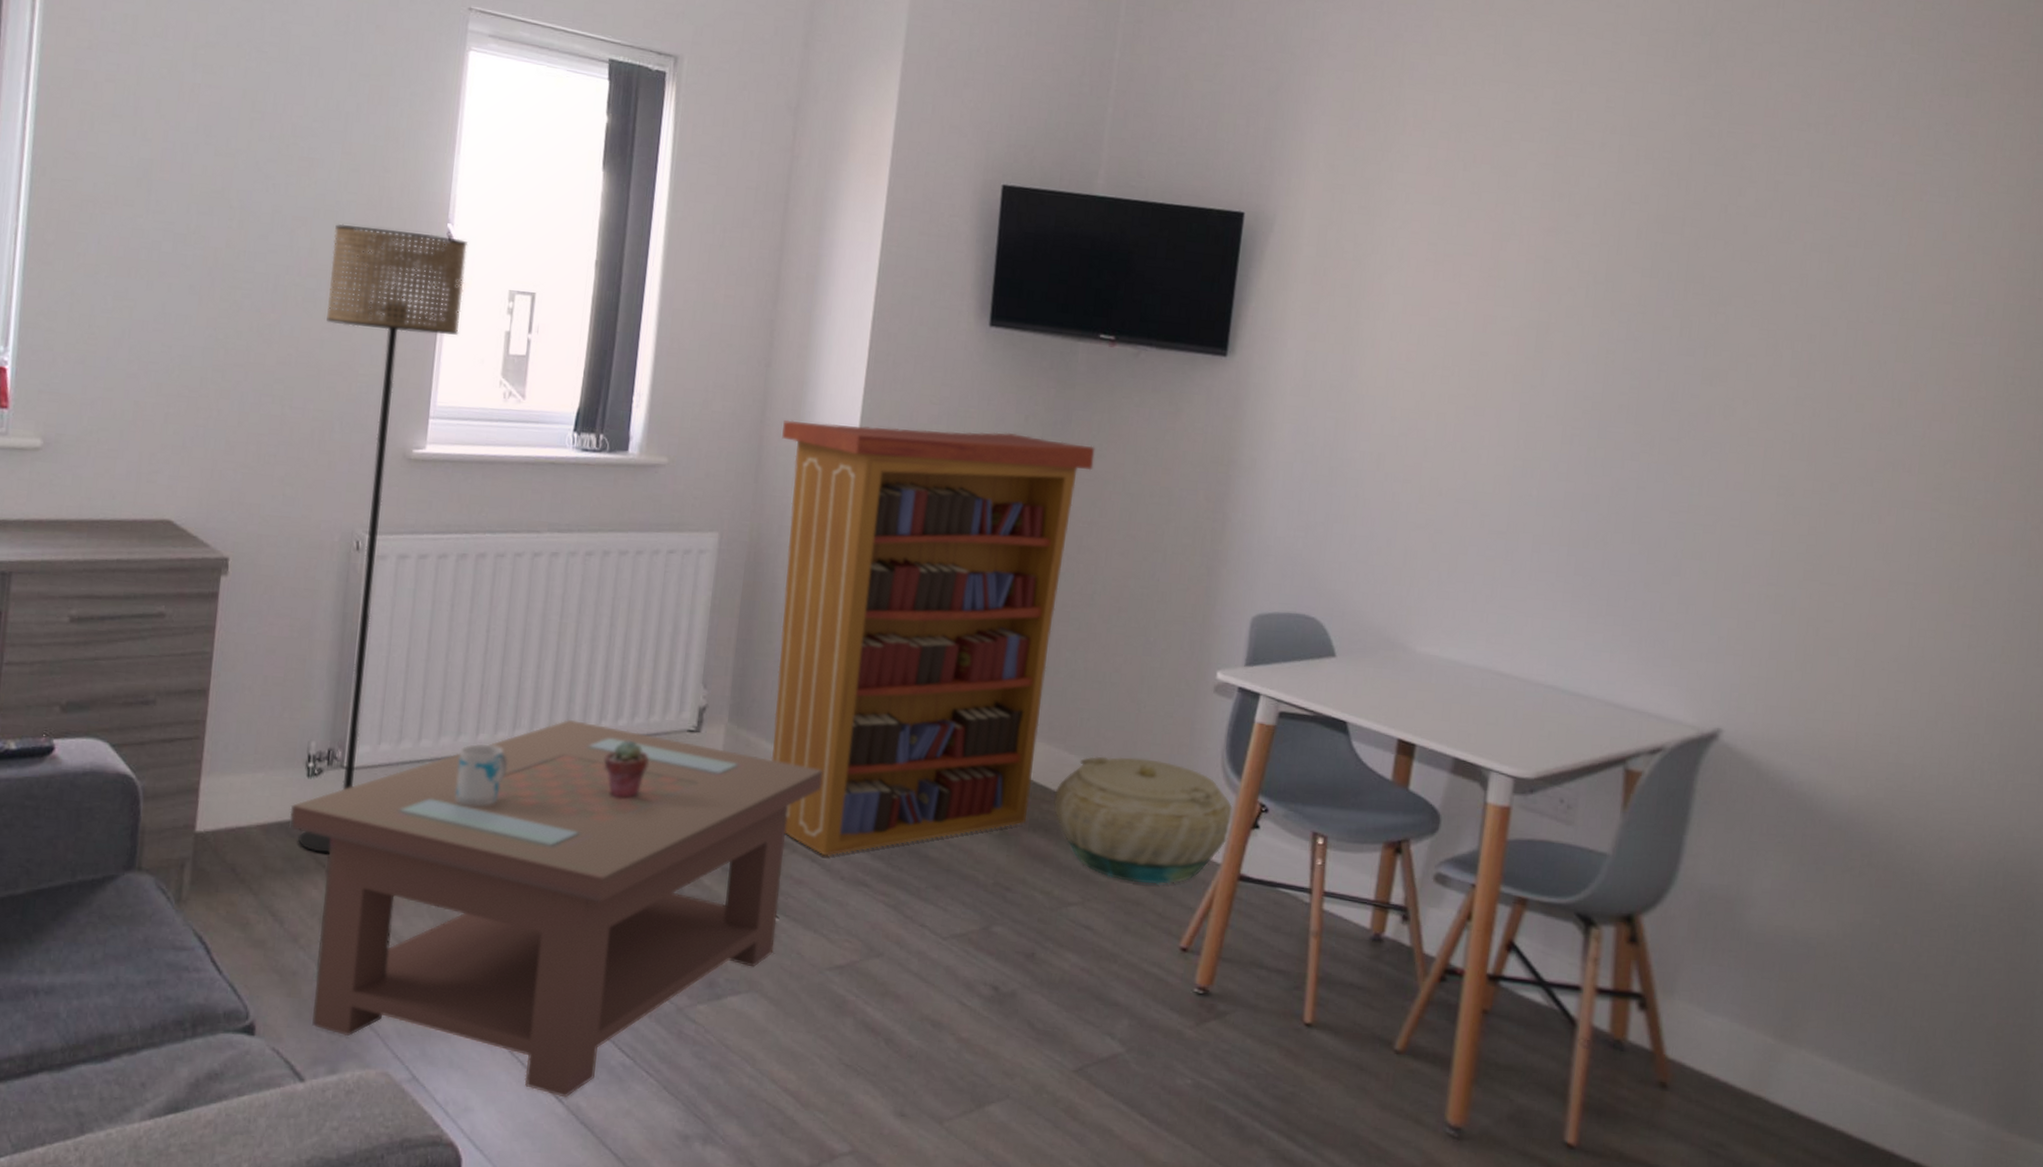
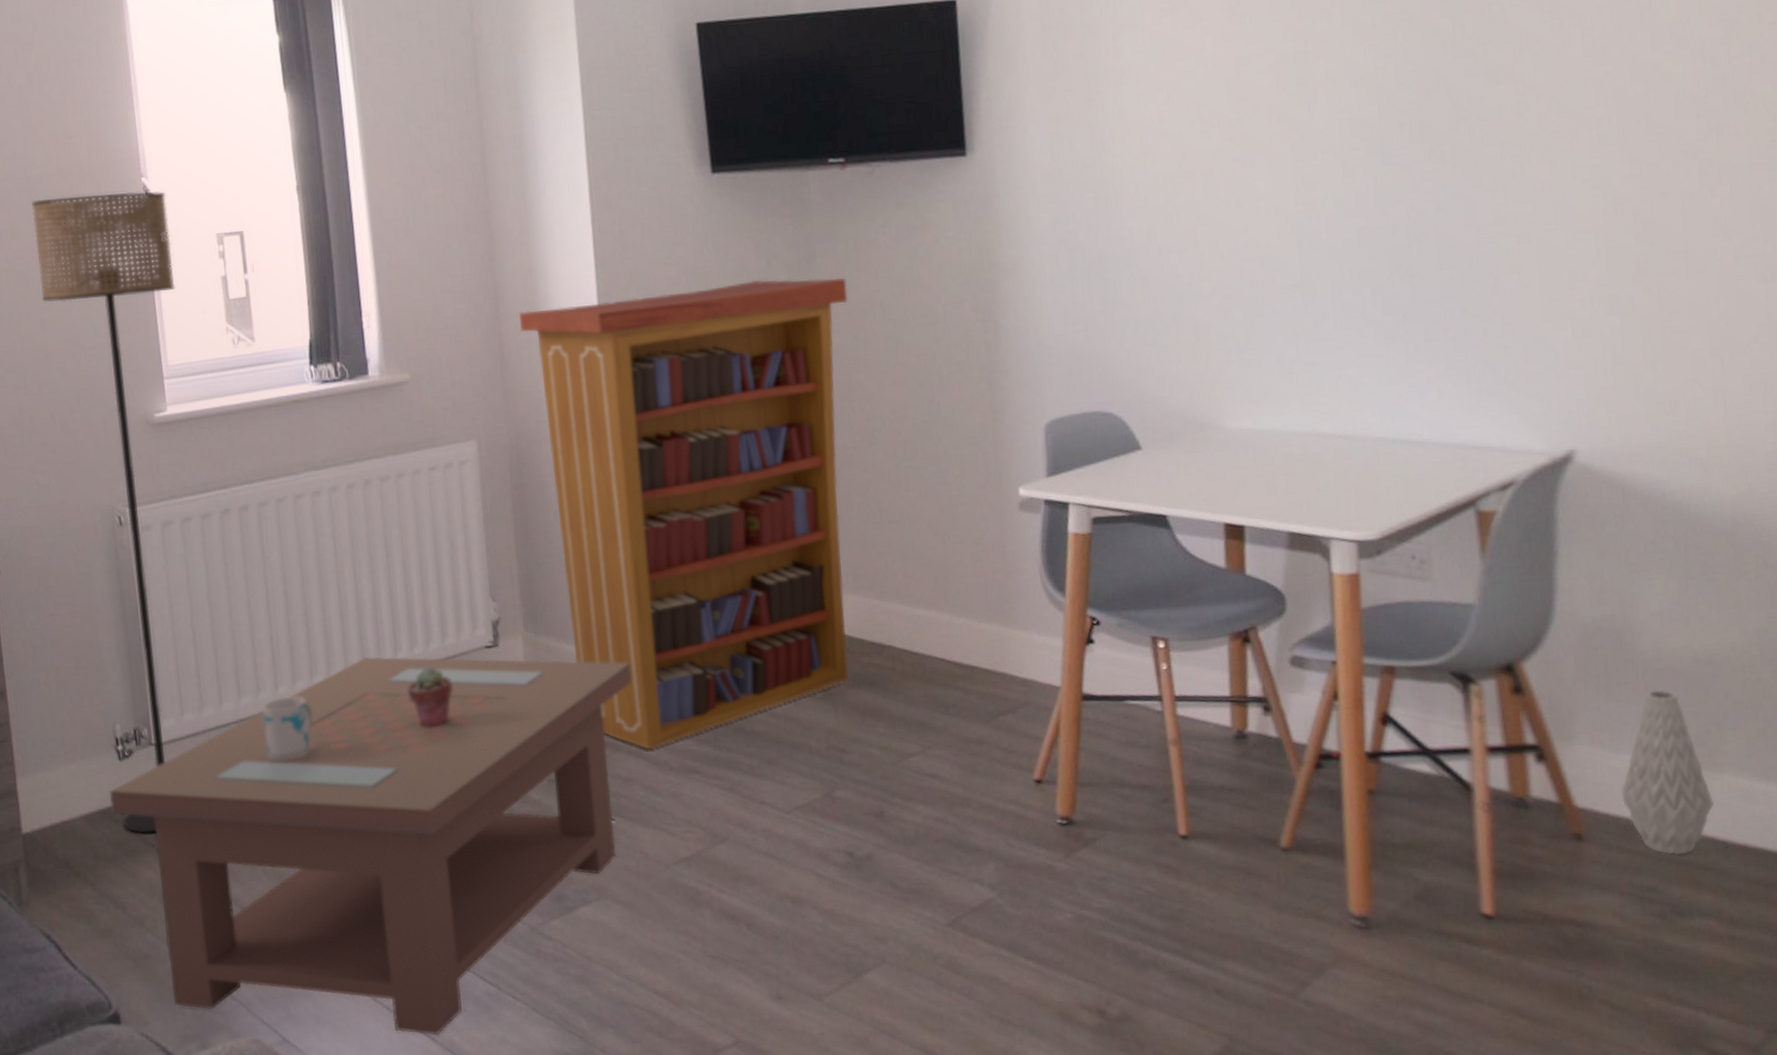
basket: present [1053,756,1233,885] -> none [873,591,1063,721]
vase: none [1707,961,1789,1118] -> present [1620,689,1715,856]

